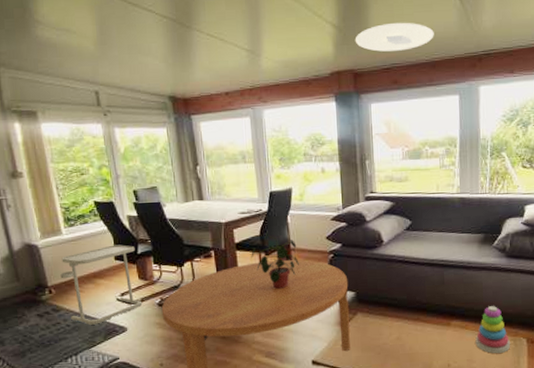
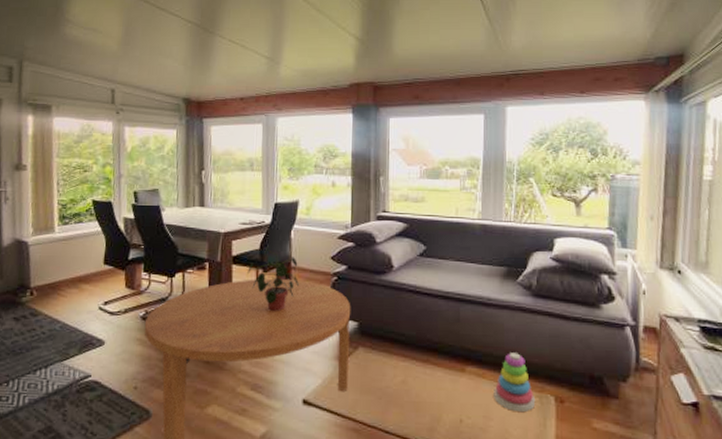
side table: present [60,244,143,325] -> none [45,248,127,335]
ceiling light: present [355,22,434,52] -> none [377,38,460,66]

